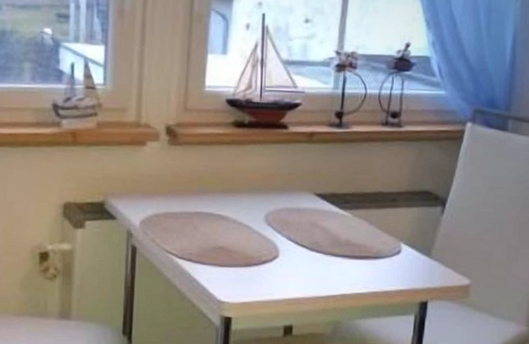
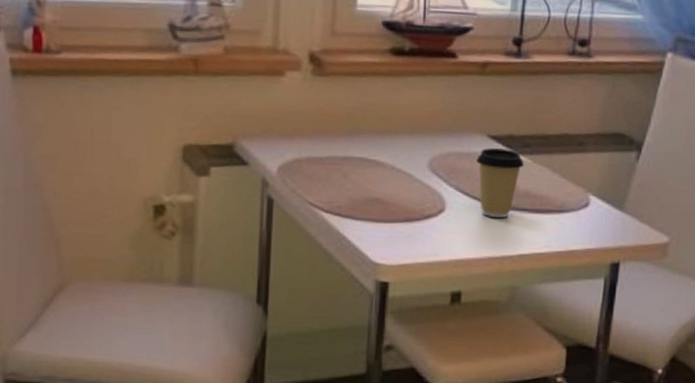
coffee cup: none [305,204,345,263] -> present [476,148,524,218]

